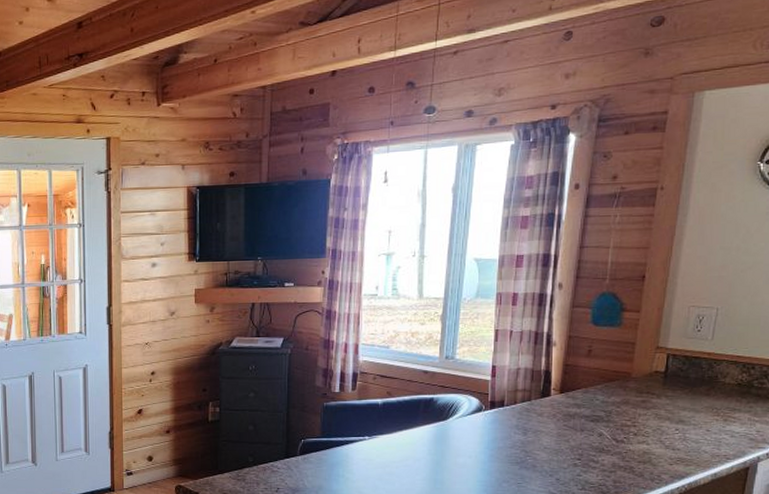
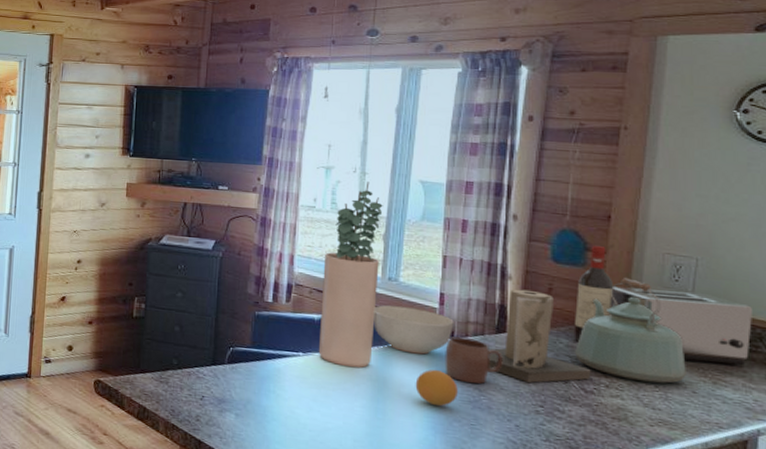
vase: none [382,264,440,445] -> present [318,182,383,368]
bowl: none [432,382,504,425] -> present [373,305,454,355]
fruit: none [469,437,507,471] -> present [415,369,458,407]
mug: none [495,405,547,447] -> present [445,336,503,384]
paper towel roll: none [533,354,622,440] -> present [488,289,591,384]
wine bottle: none [608,305,644,397] -> present [574,245,613,341]
kettle: none [609,333,703,427] -> present [575,278,686,384]
toaster: none [640,339,761,403] -> present [610,286,752,366]

